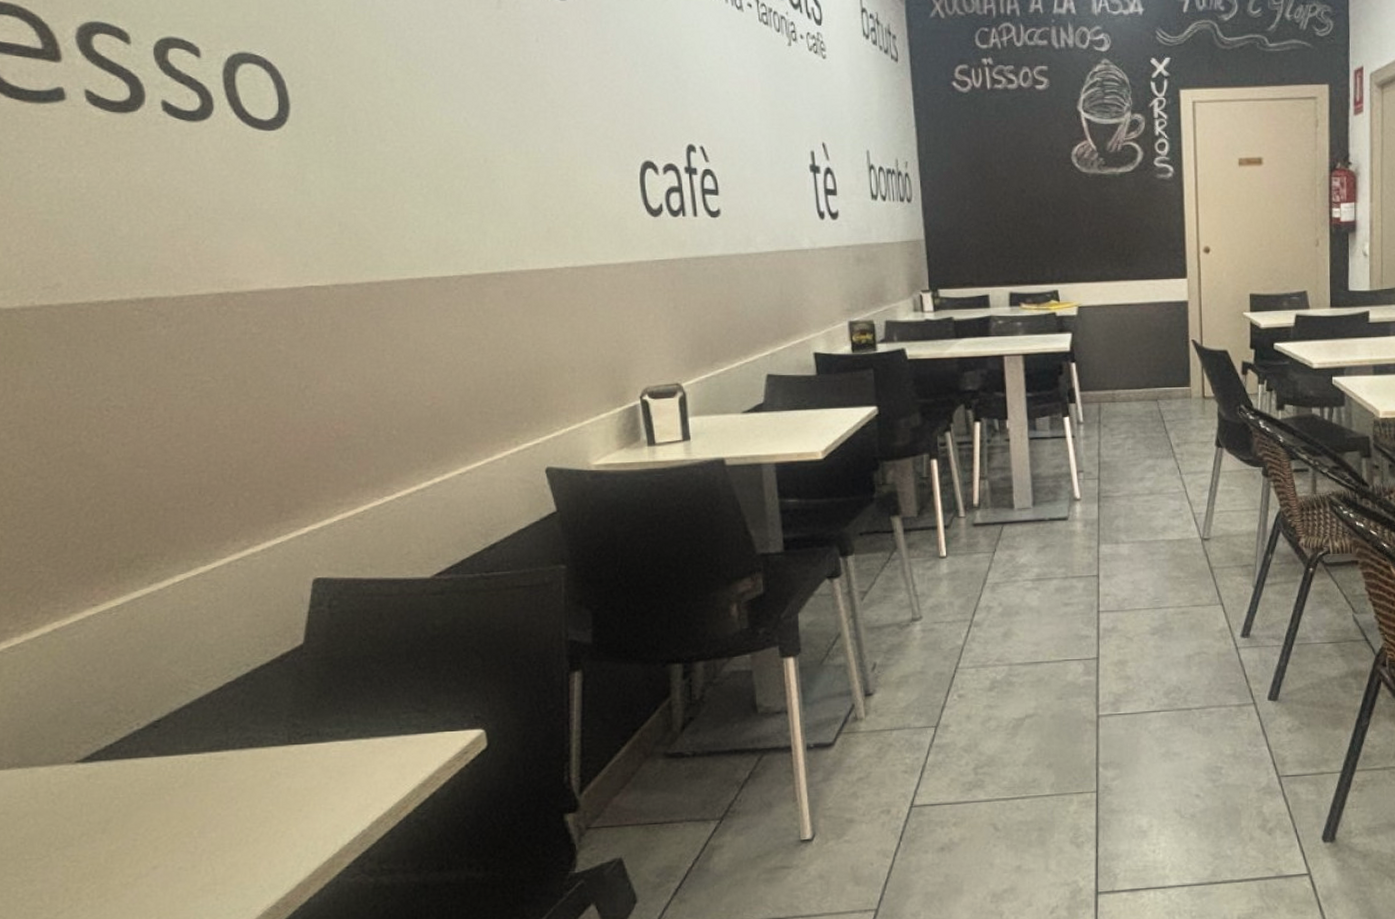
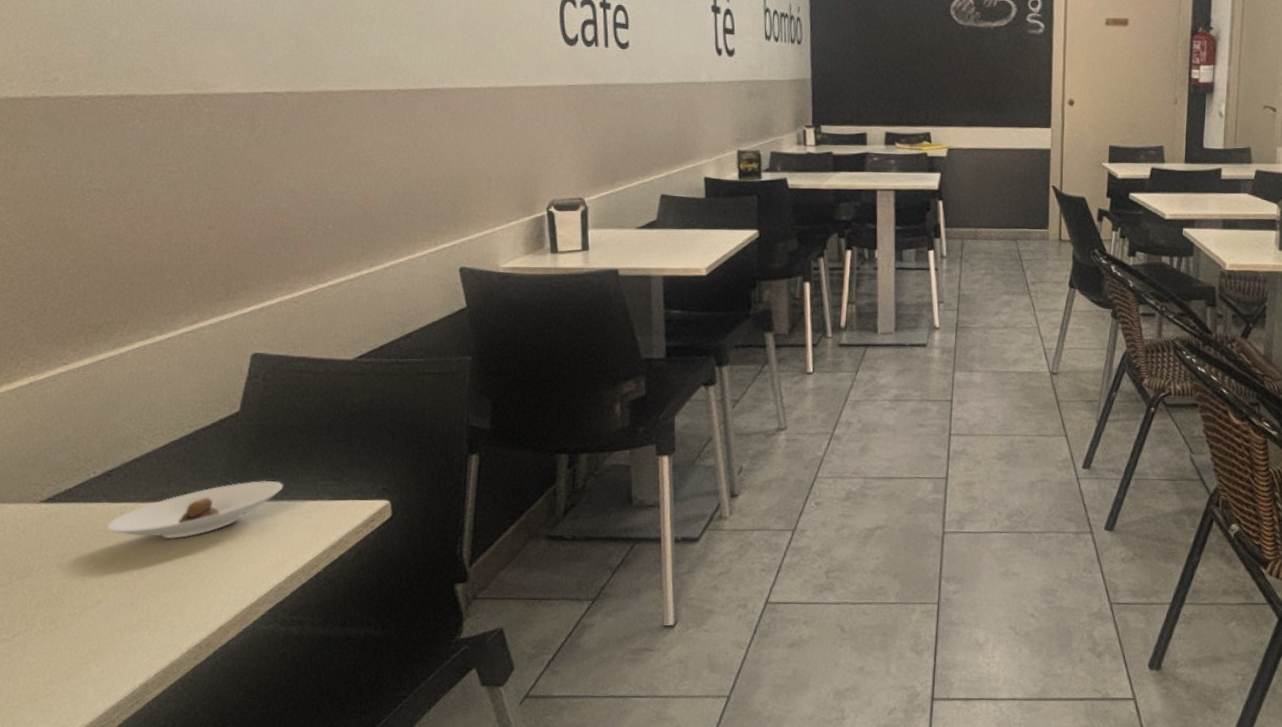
saucer: none [157,717,361,792] -> present [106,480,284,540]

